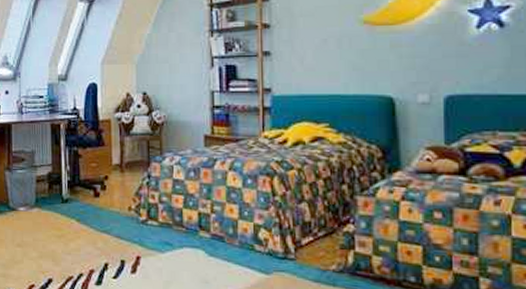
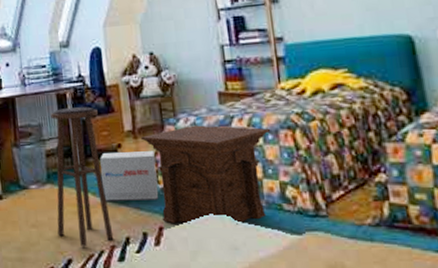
stool: none [41,138,93,269] -> present [50,107,114,247]
cardboard box: none [87,183,139,231] -> present [100,151,159,201]
side table: none [127,164,251,260] -> present [140,125,271,225]

